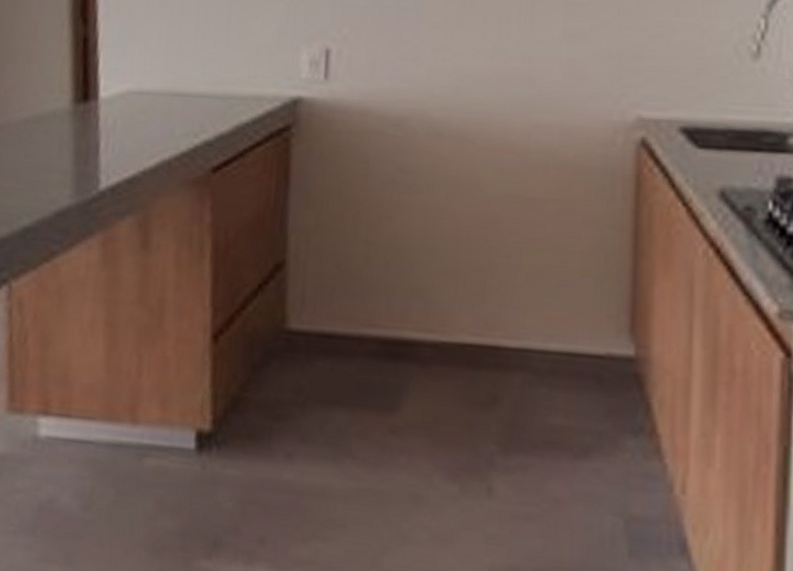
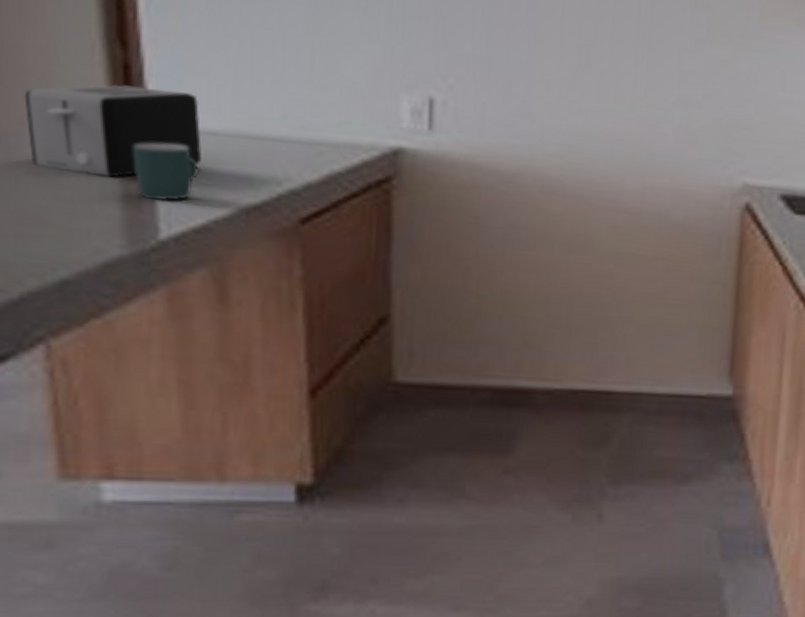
toaster: none [11,55,138,136] -> present [24,84,202,178]
mug: none [85,104,134,156] -> present [132,142,199,202]

